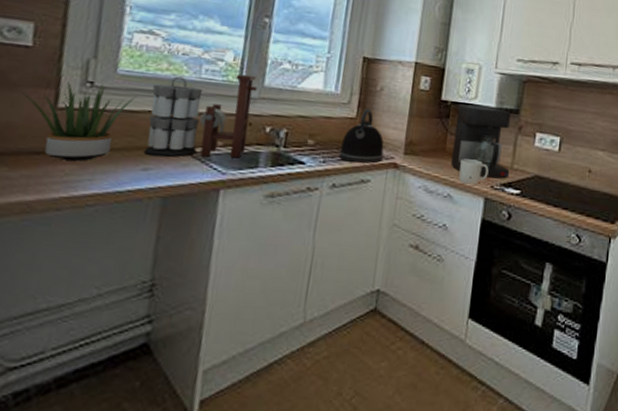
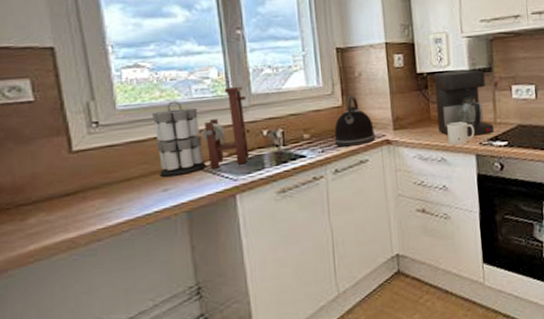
potted plant: present [22,82,136,161] -> none [38,122,139,197]

